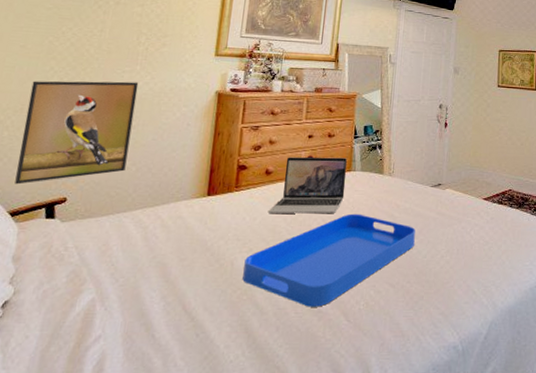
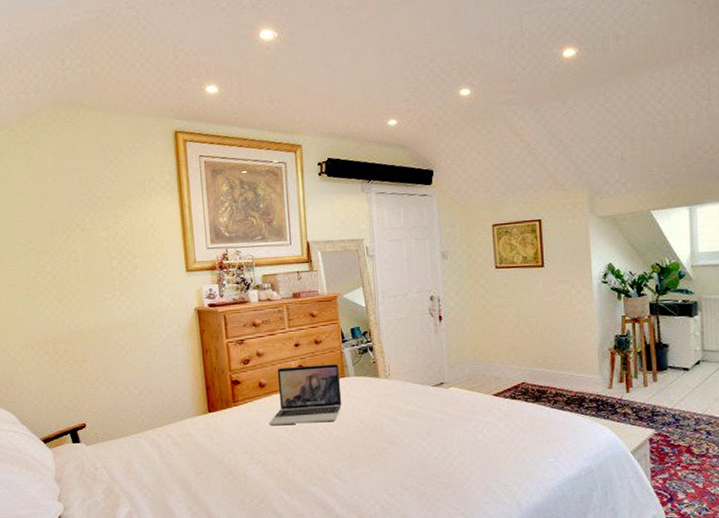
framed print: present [15,81,139,185] -> none [29,308,129,415]
serving tray: present [242,213,416,307] -> none [256,419,423,512]

